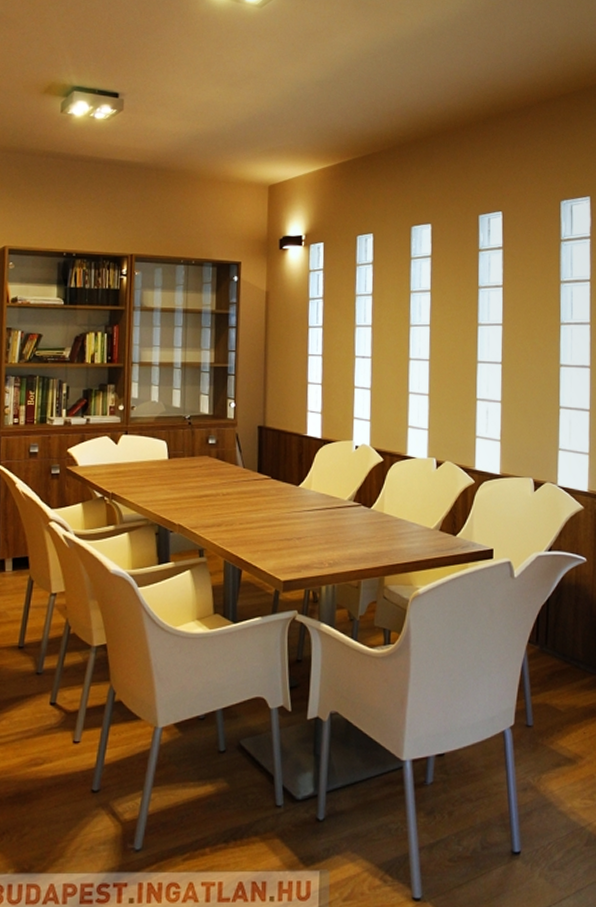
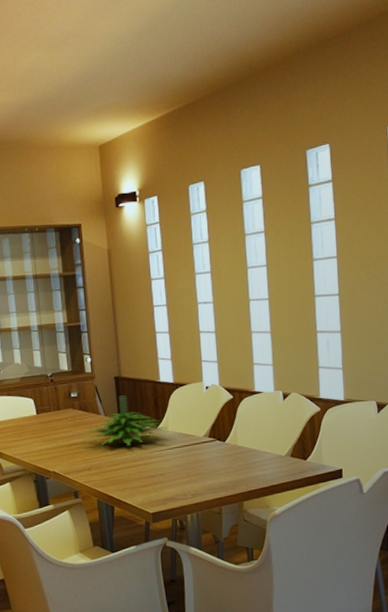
plant: none [214,447,310,503] -> present [80,395,167,446]

